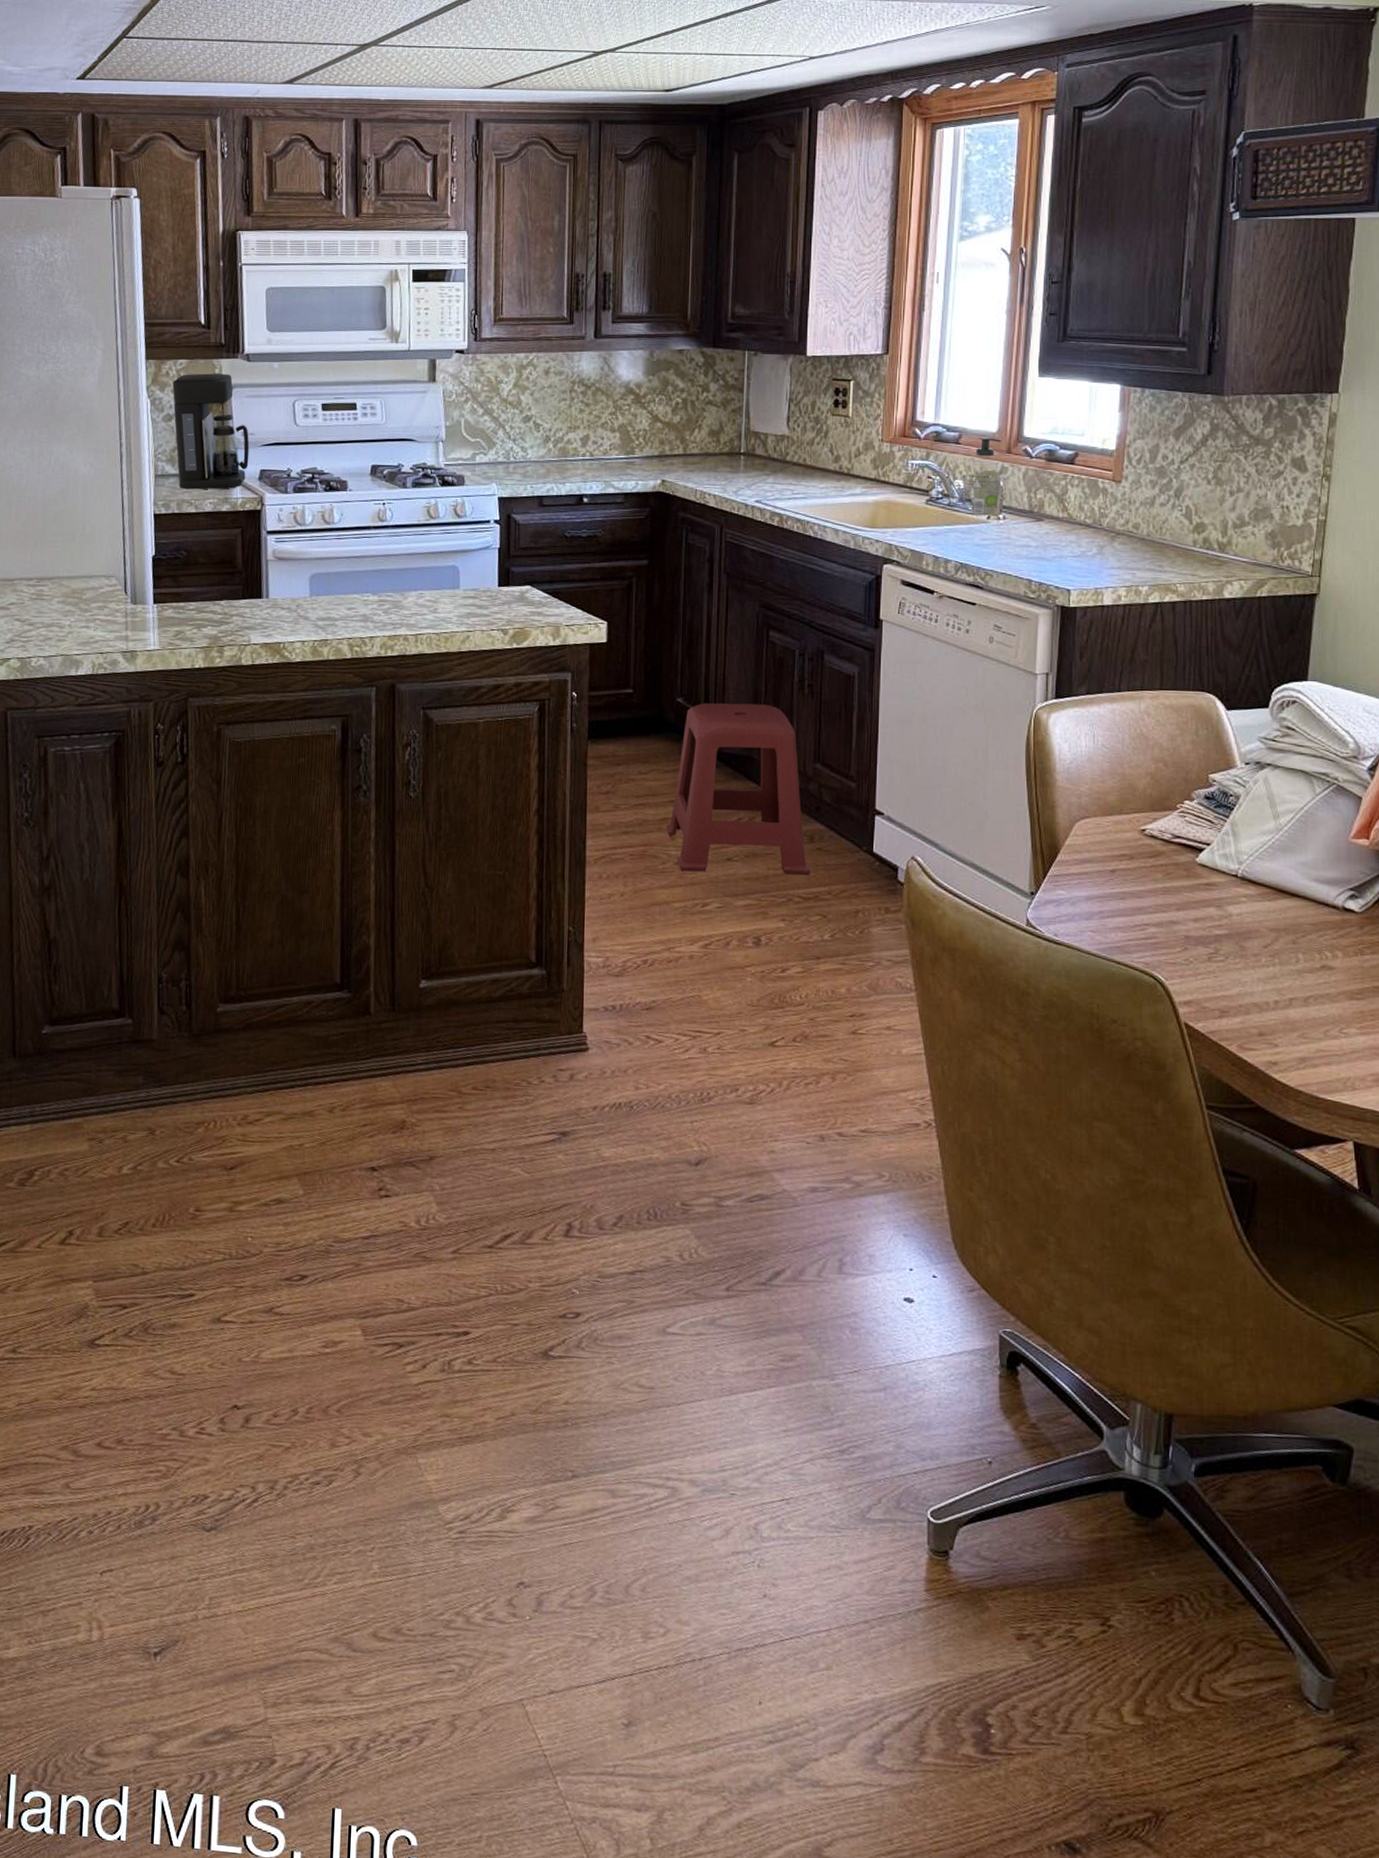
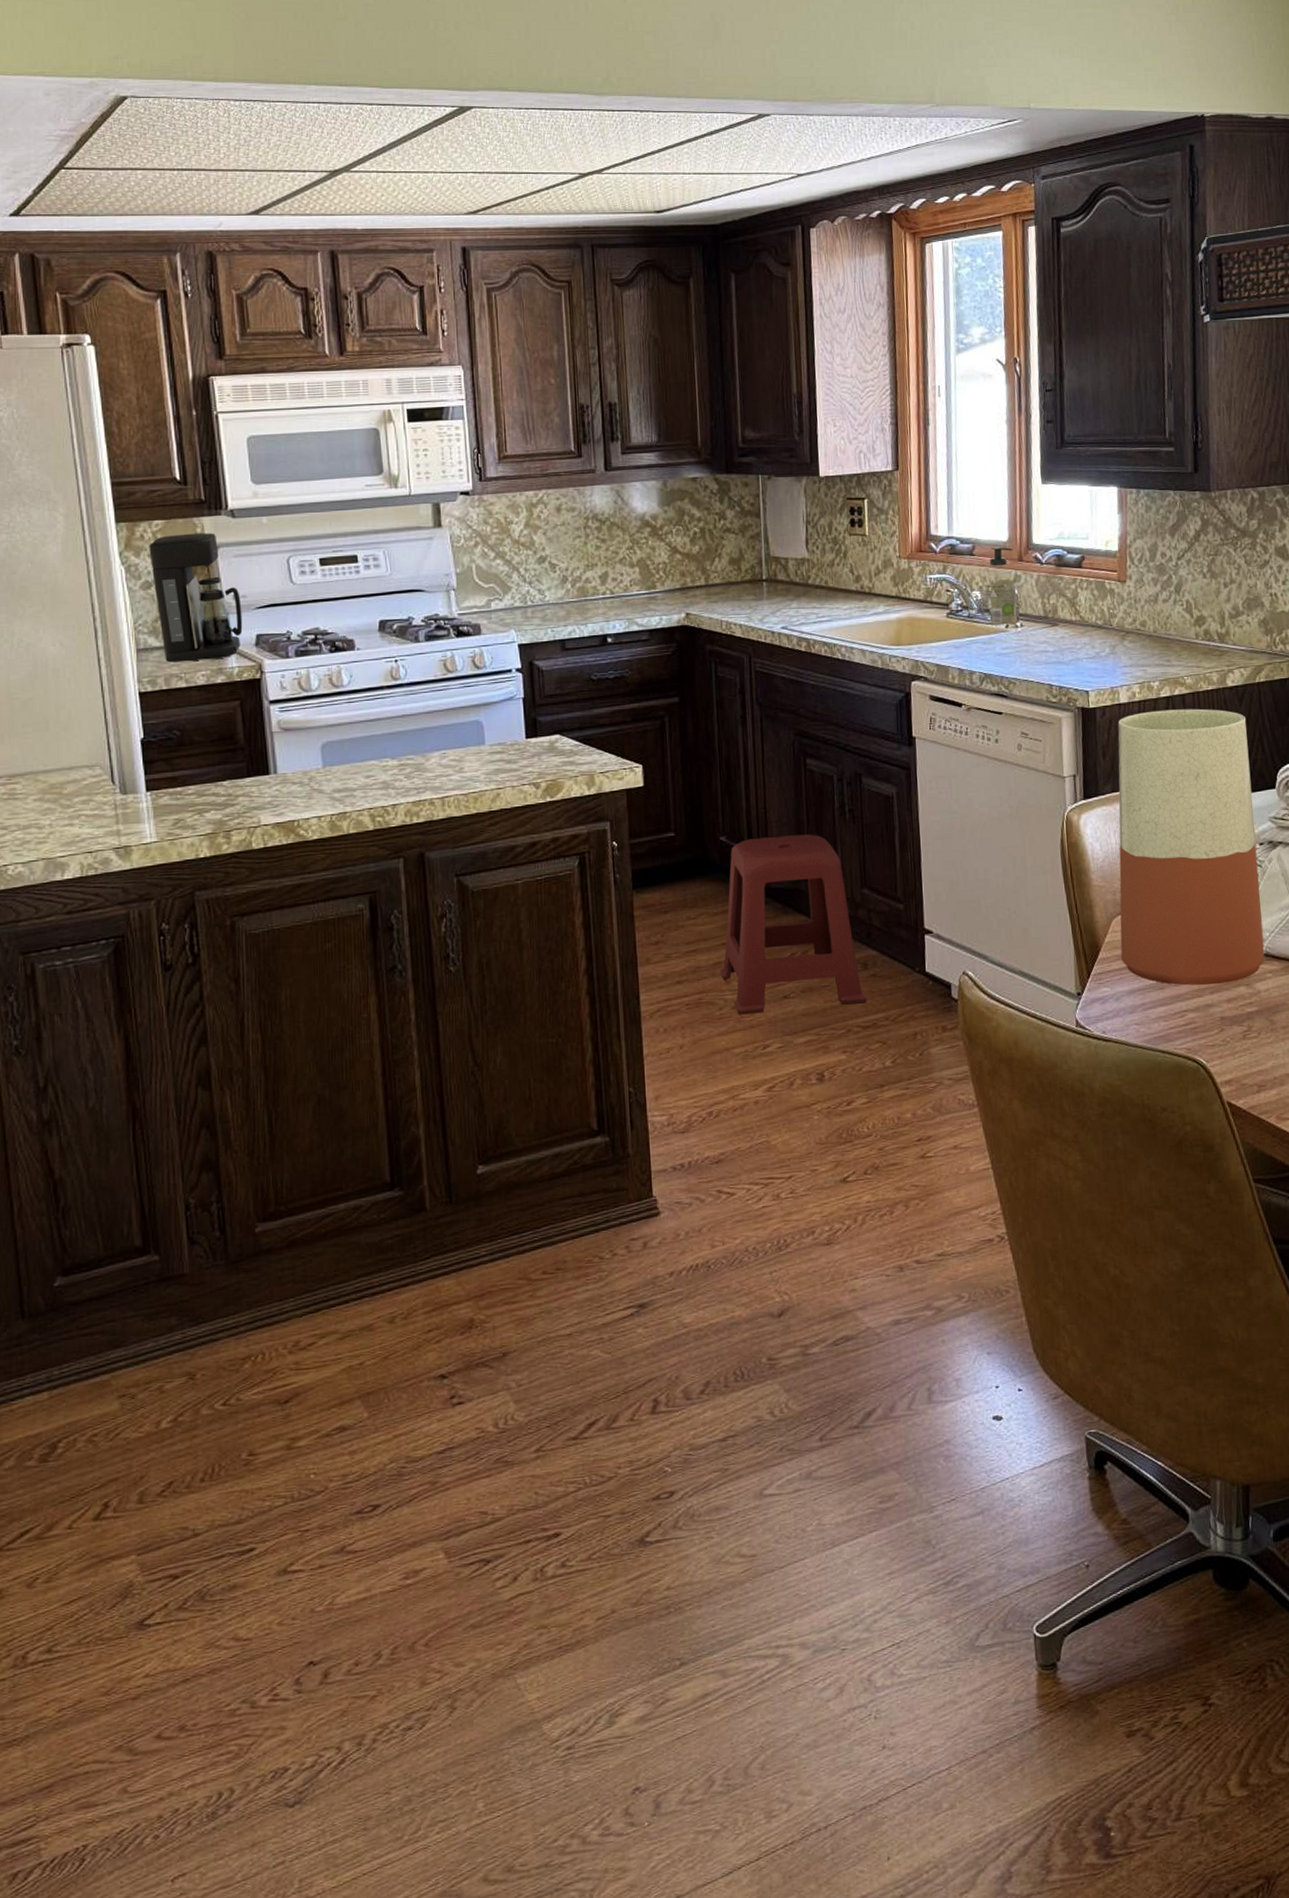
vase: none [1082,616,1242,902] -> present [1118,708,1265,986]

